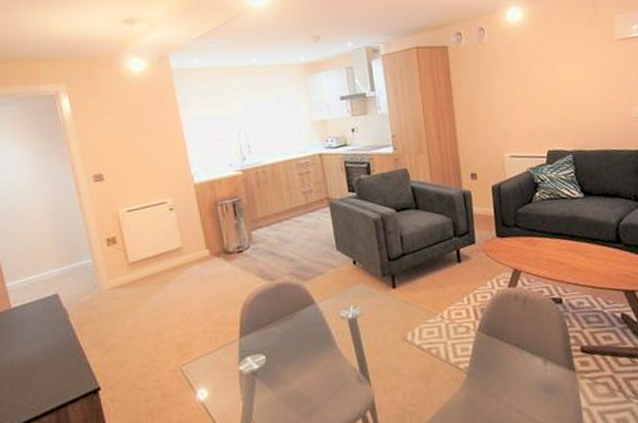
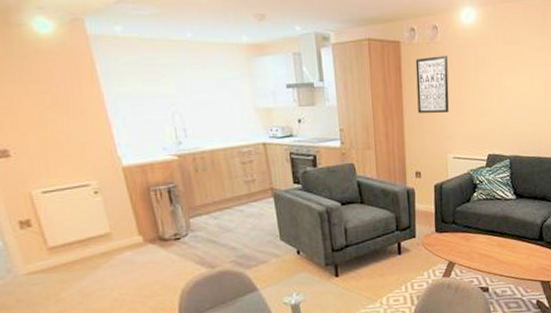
wall art: none [464,54,502,114] -> present [415,55,449,113]

